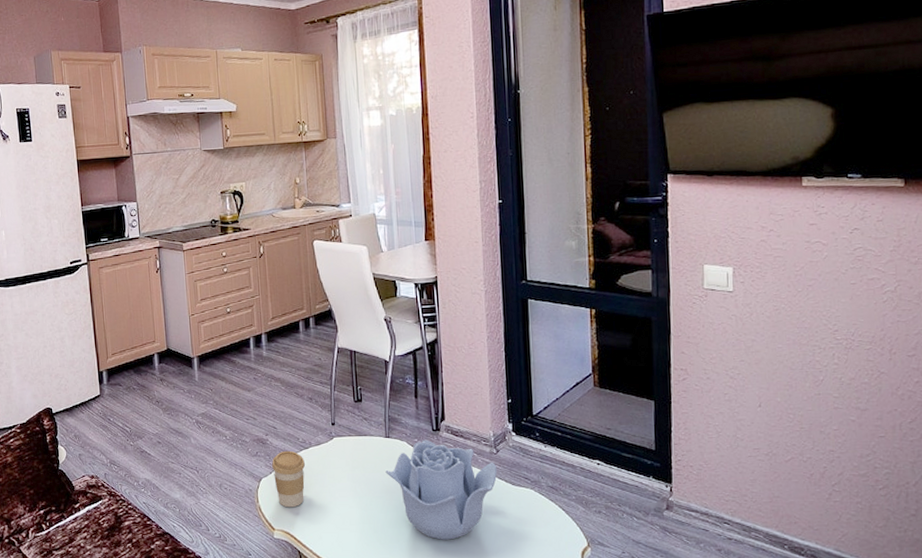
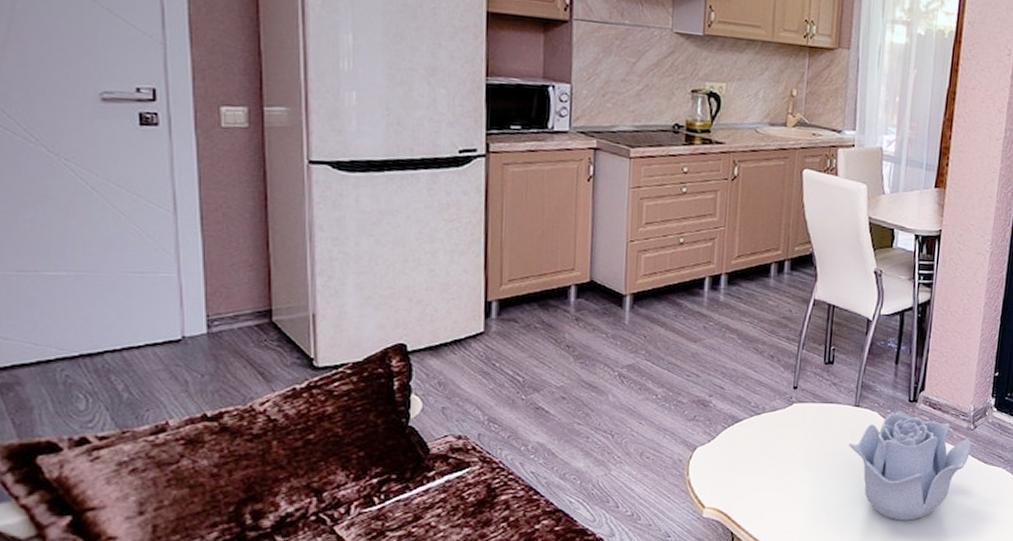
coffee cup: present [271,450,305,508] -> none [711,415,754,482]

